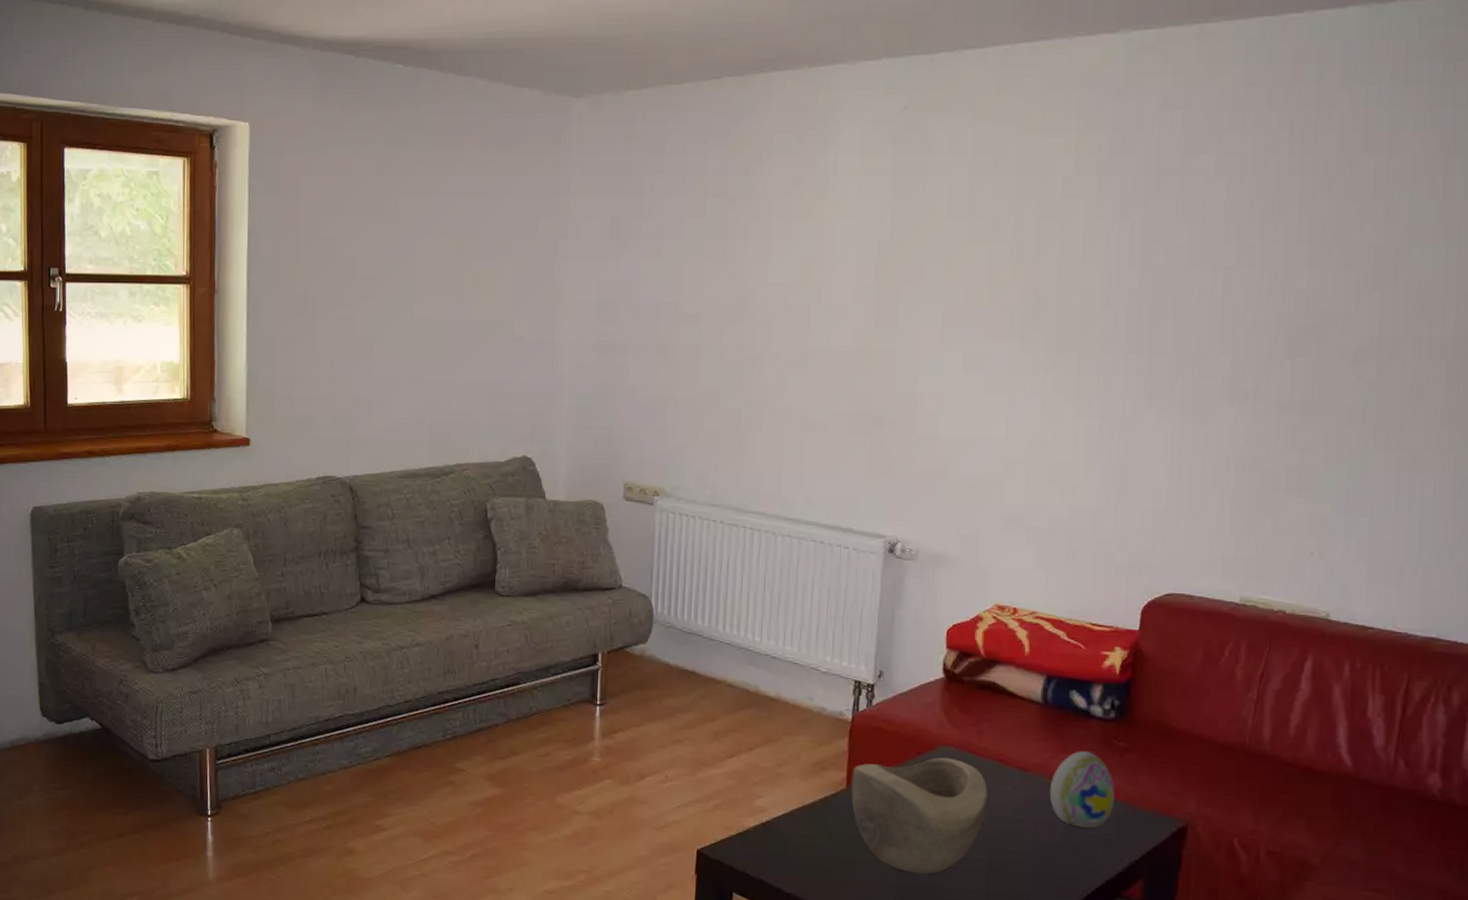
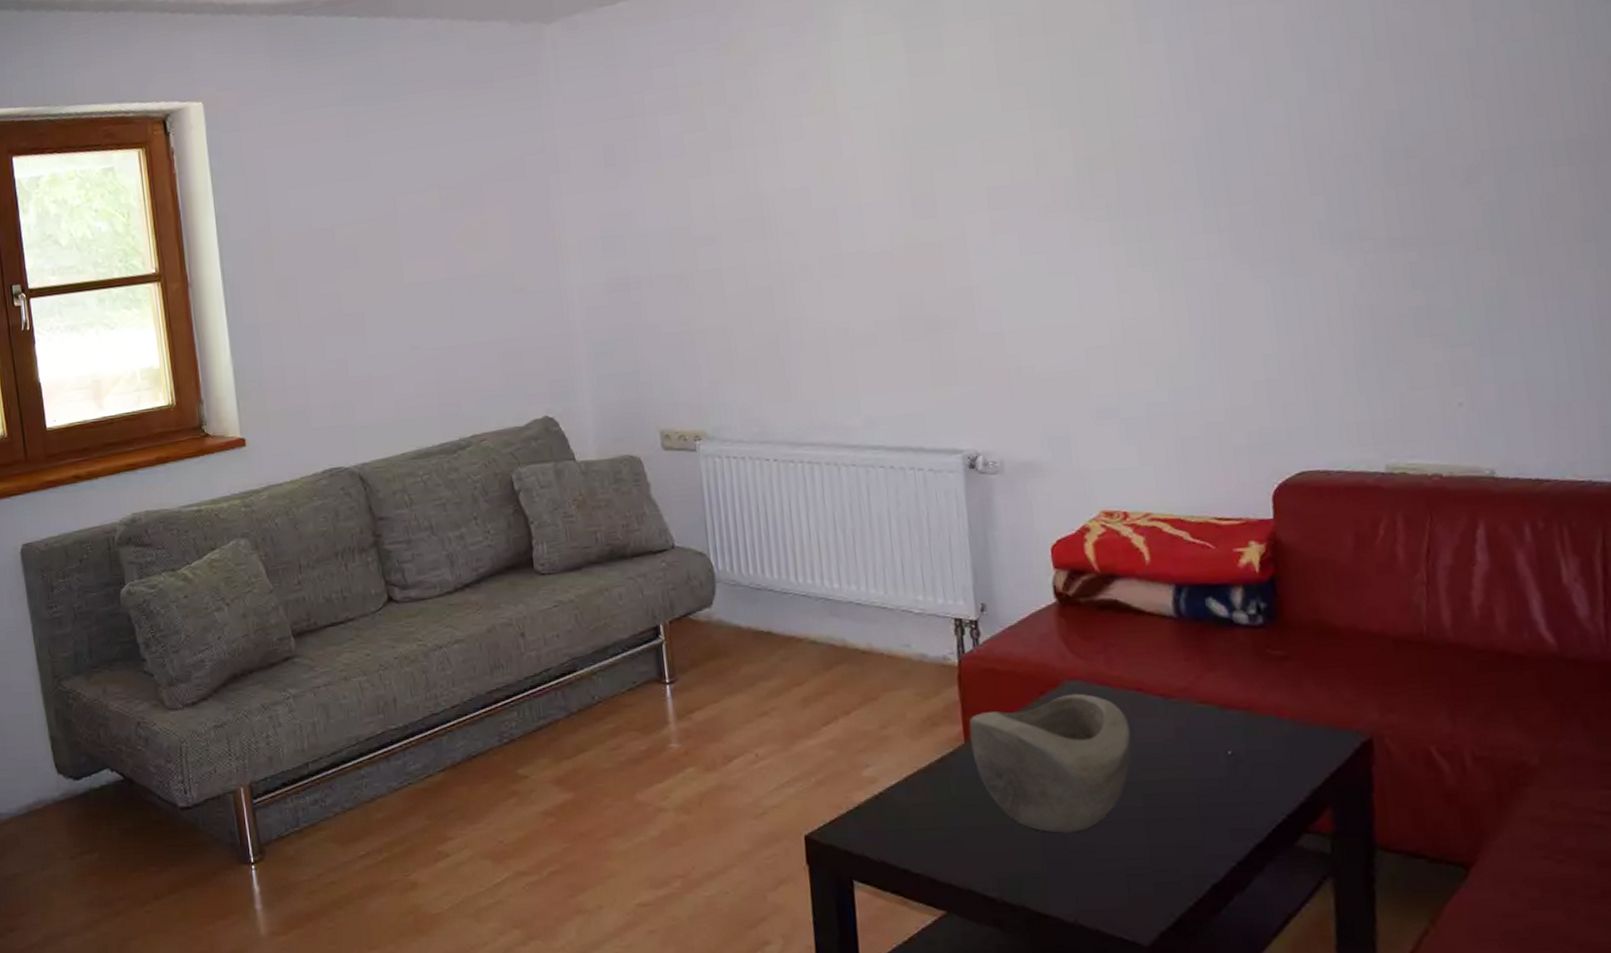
decorative egg: present [1049,751,1116,829] -> none [1201,666,1282,757]

